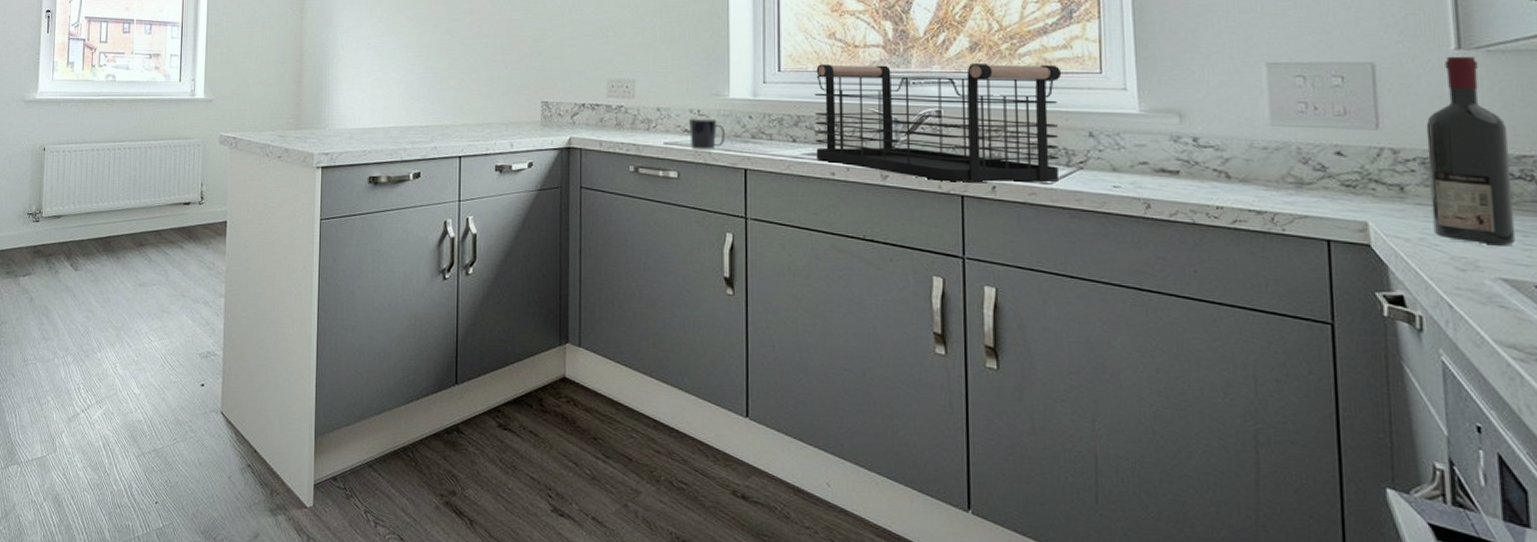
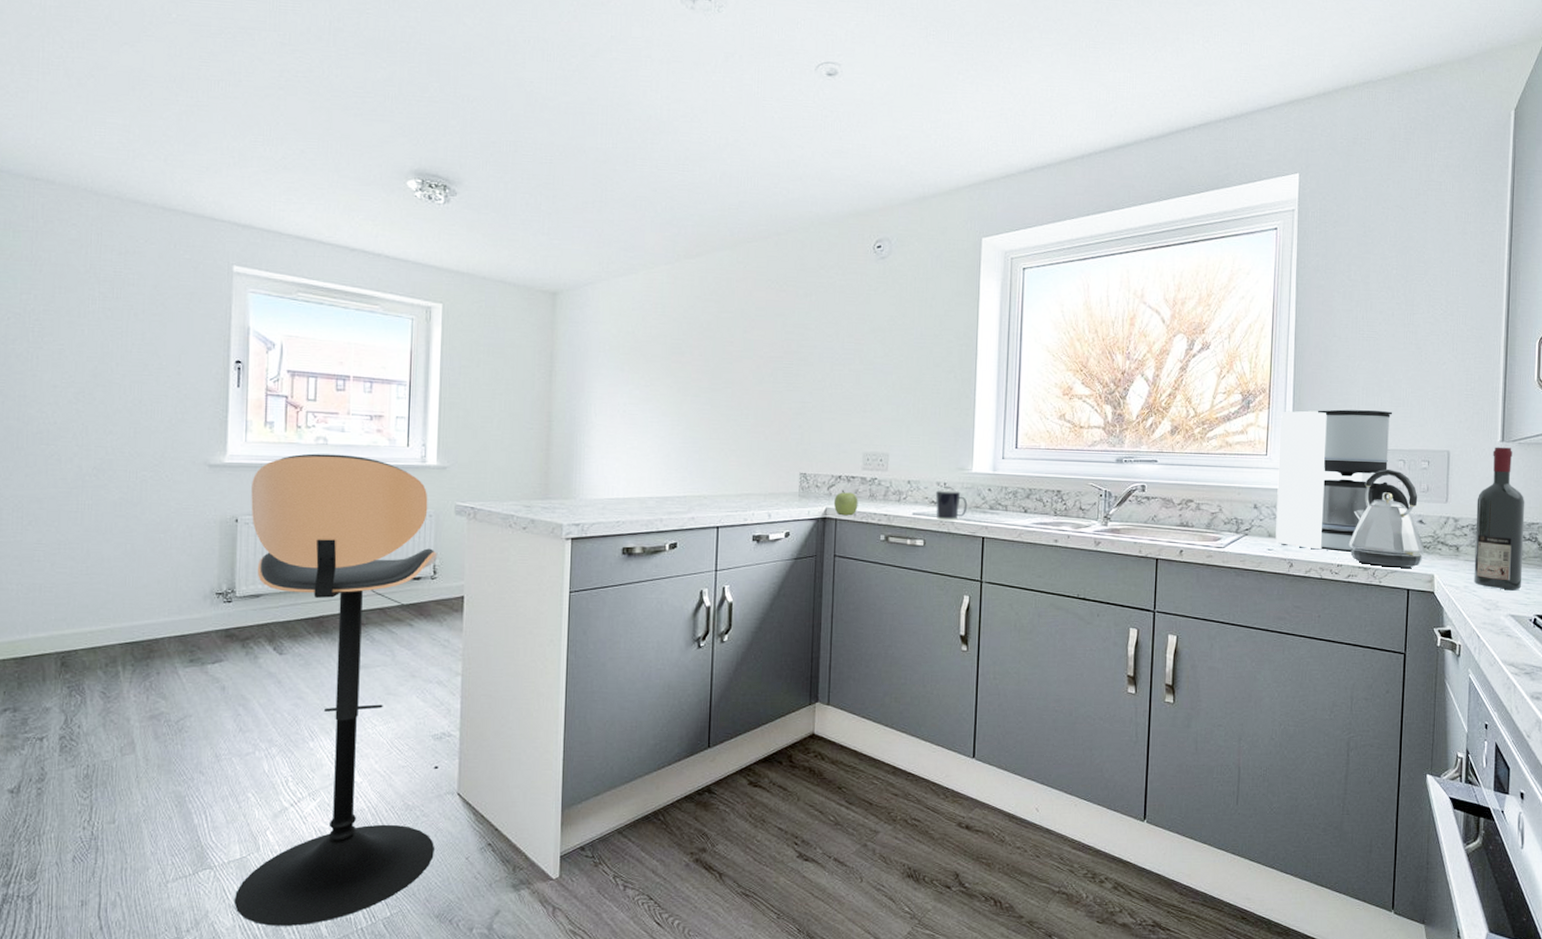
bar stool: none [35,89,204,527] -> present [234,453,437,926]
fruit: none [577,118,604,146] -> present [833,489,858,516]
dish rack: present [814,63,1062,183] -> none [1042,442,1238,548]
coffee maker: none [1116,16,1319,192] -> present [1276,409,1410,553]
kettle: none [1230,87,1349,213] -> present [1348,469,1425,568]

